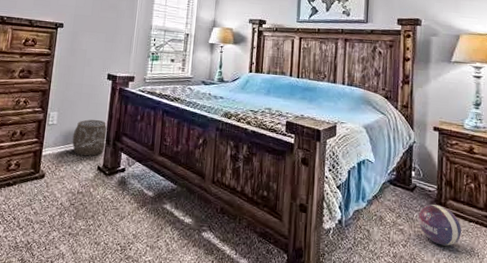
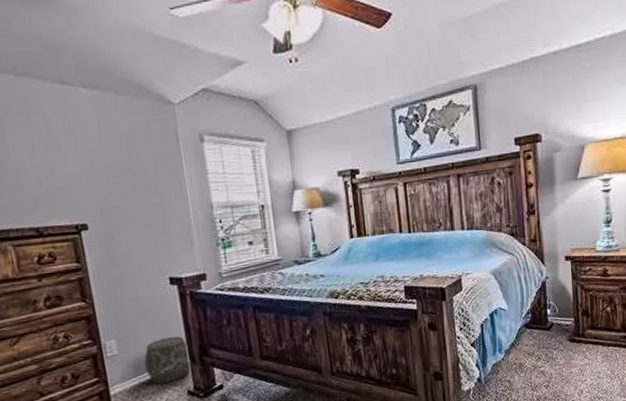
ball: present [418,204,462,246] -> none [558,337,602,377]

